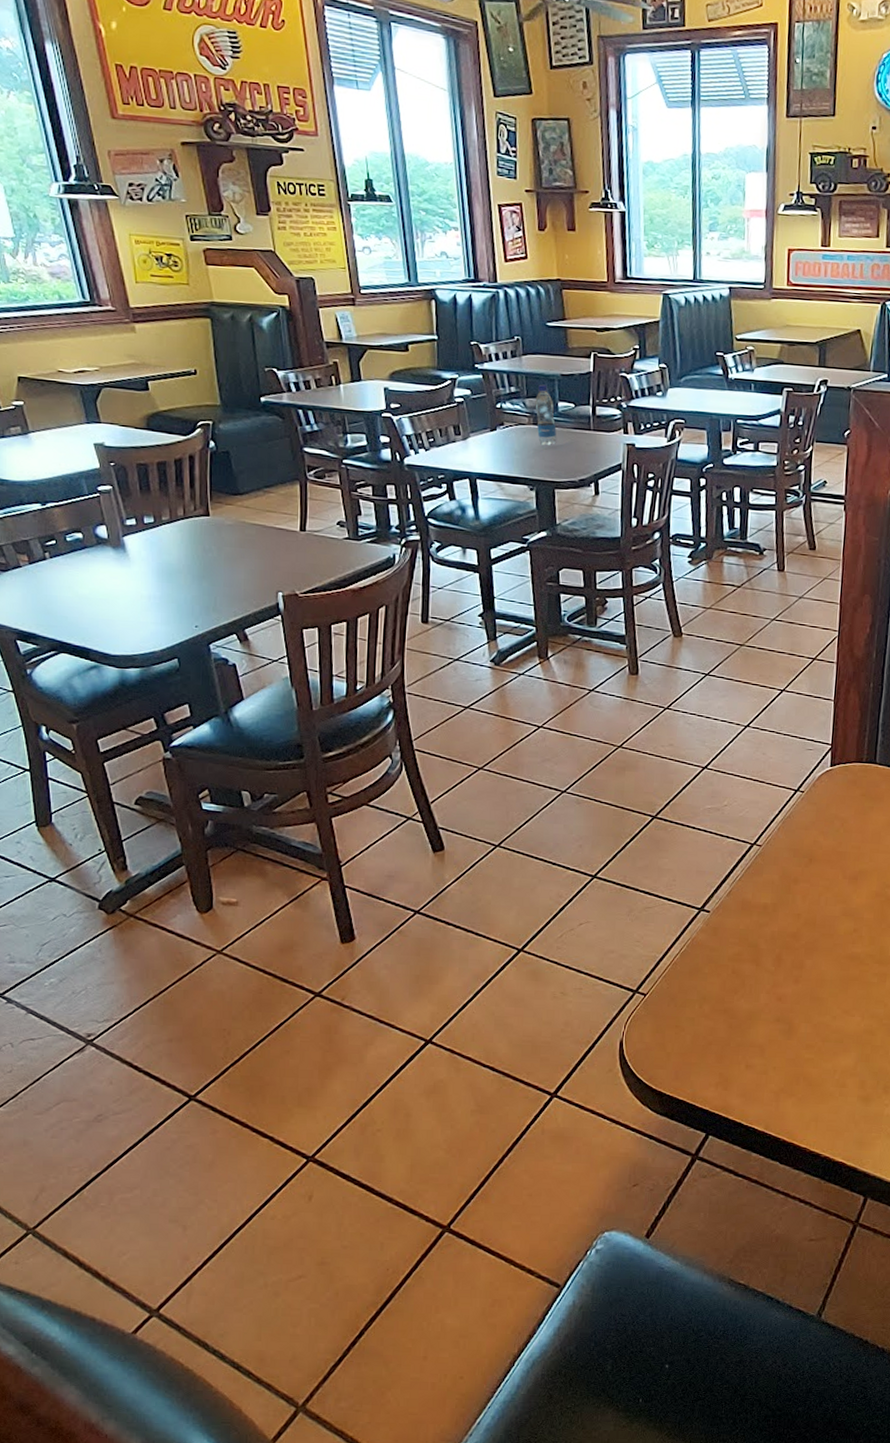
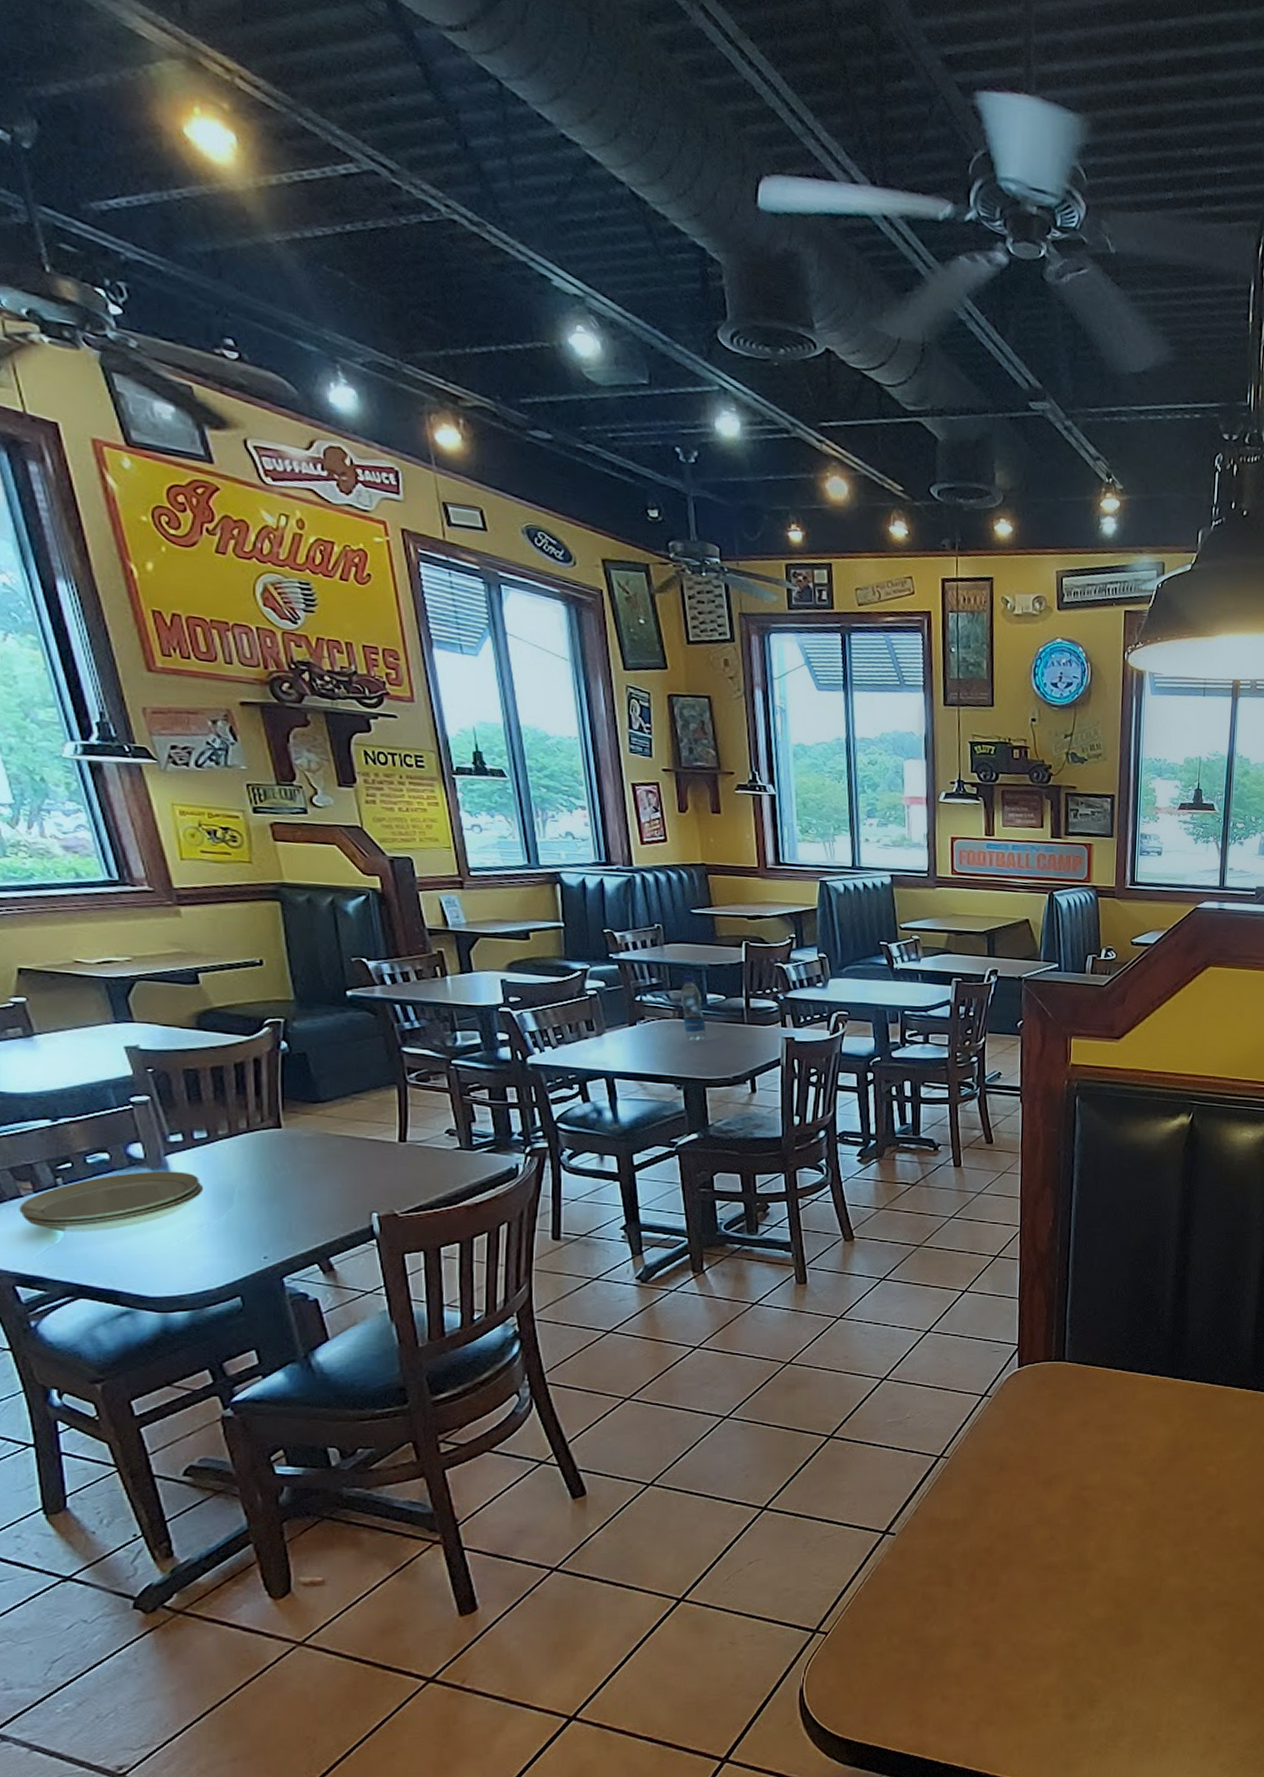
plate: none [19,549,151,599] -> present [19,1170,204,1232]

